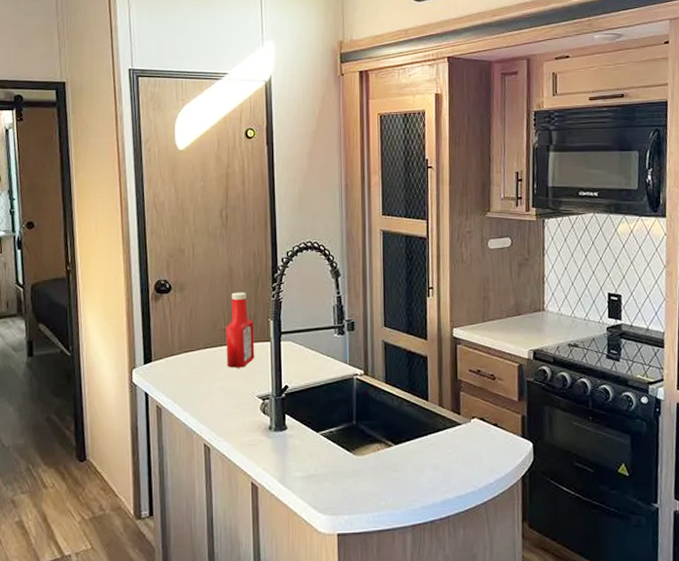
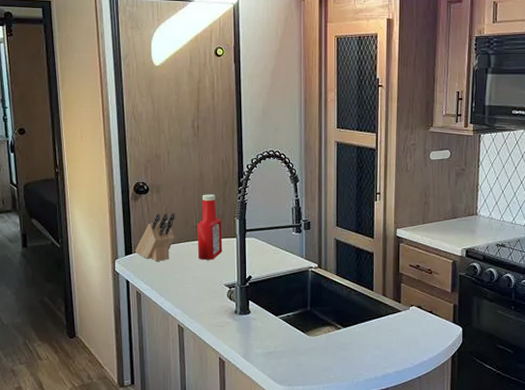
knife block: none [156,313,202,370] -> present [135,212,176,261]

